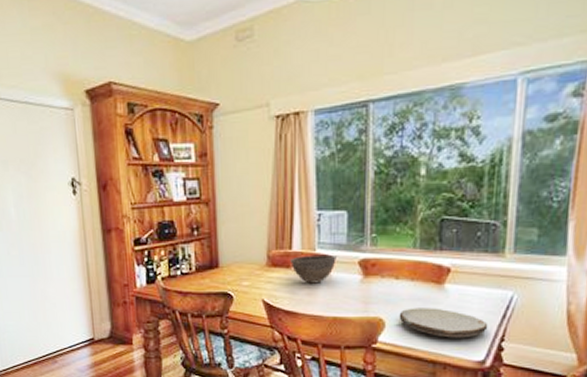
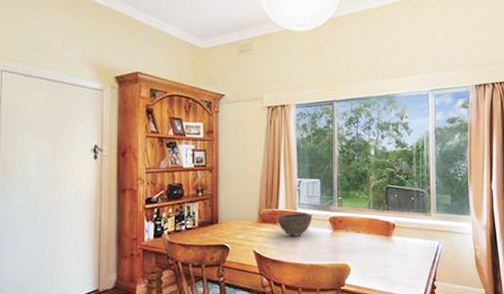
plate: present [399,308,488,338] -> none [360,255,424,280]

